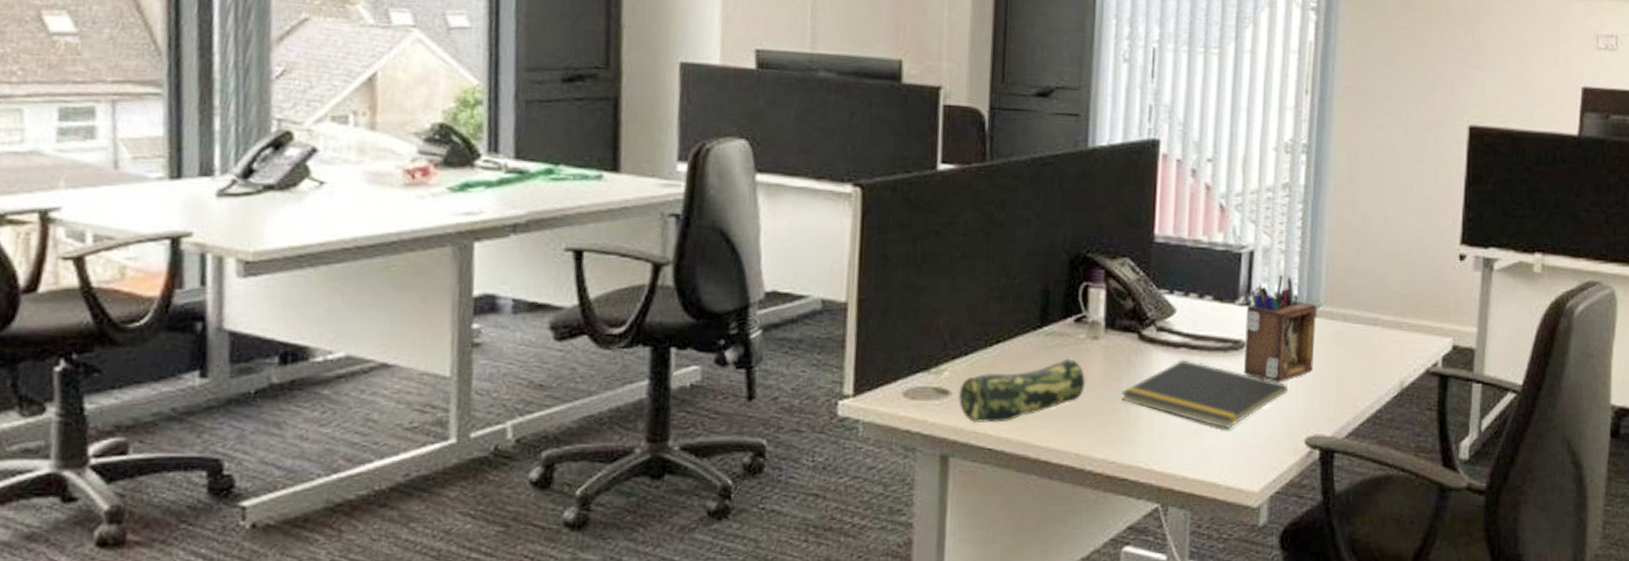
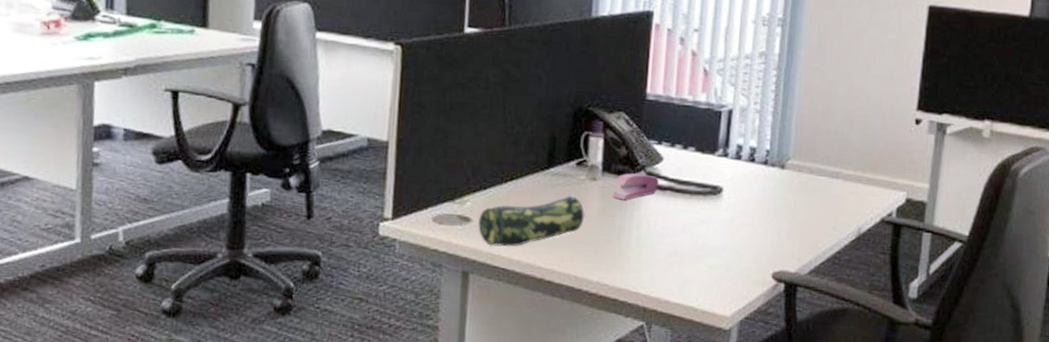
stapler: none [1118,329,1171,361] -> present [613,173,659,200]
notepad: present [1121,359,1288,430] -> none [614,201,758,262]
desk organizer: present [1244,275,1316,382] -> none [721,132,786,224]

